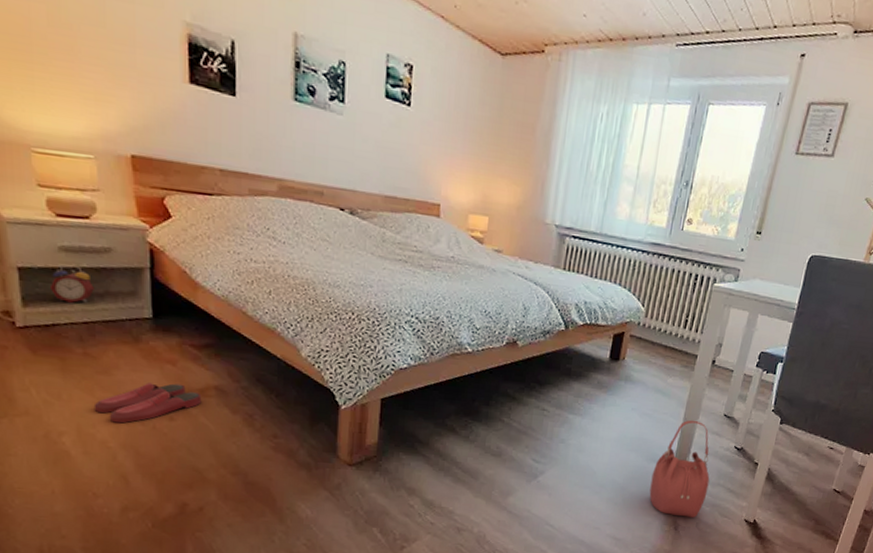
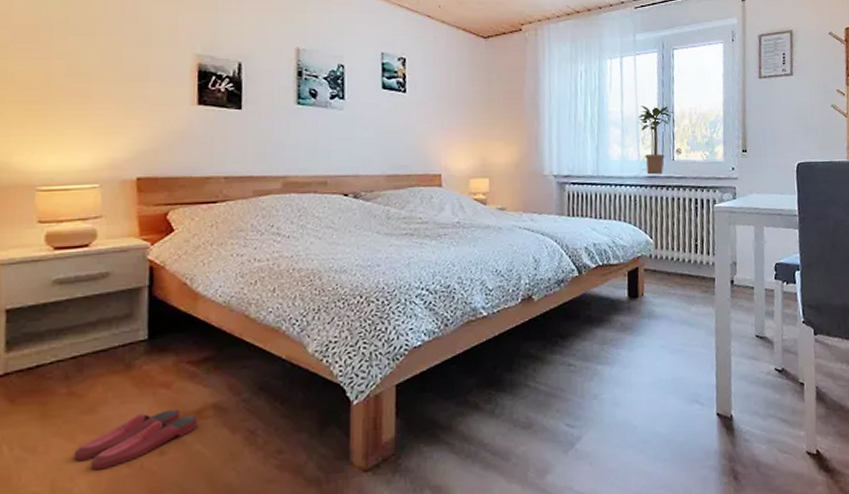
alarm clock: present [49,265,94,303] -> none [38,297,87,339]
handbag: present [649,420,710,518] -> none [696,347,760,463]
potted plant: none [652,164,695,243] -> present [638,104,675,175]

